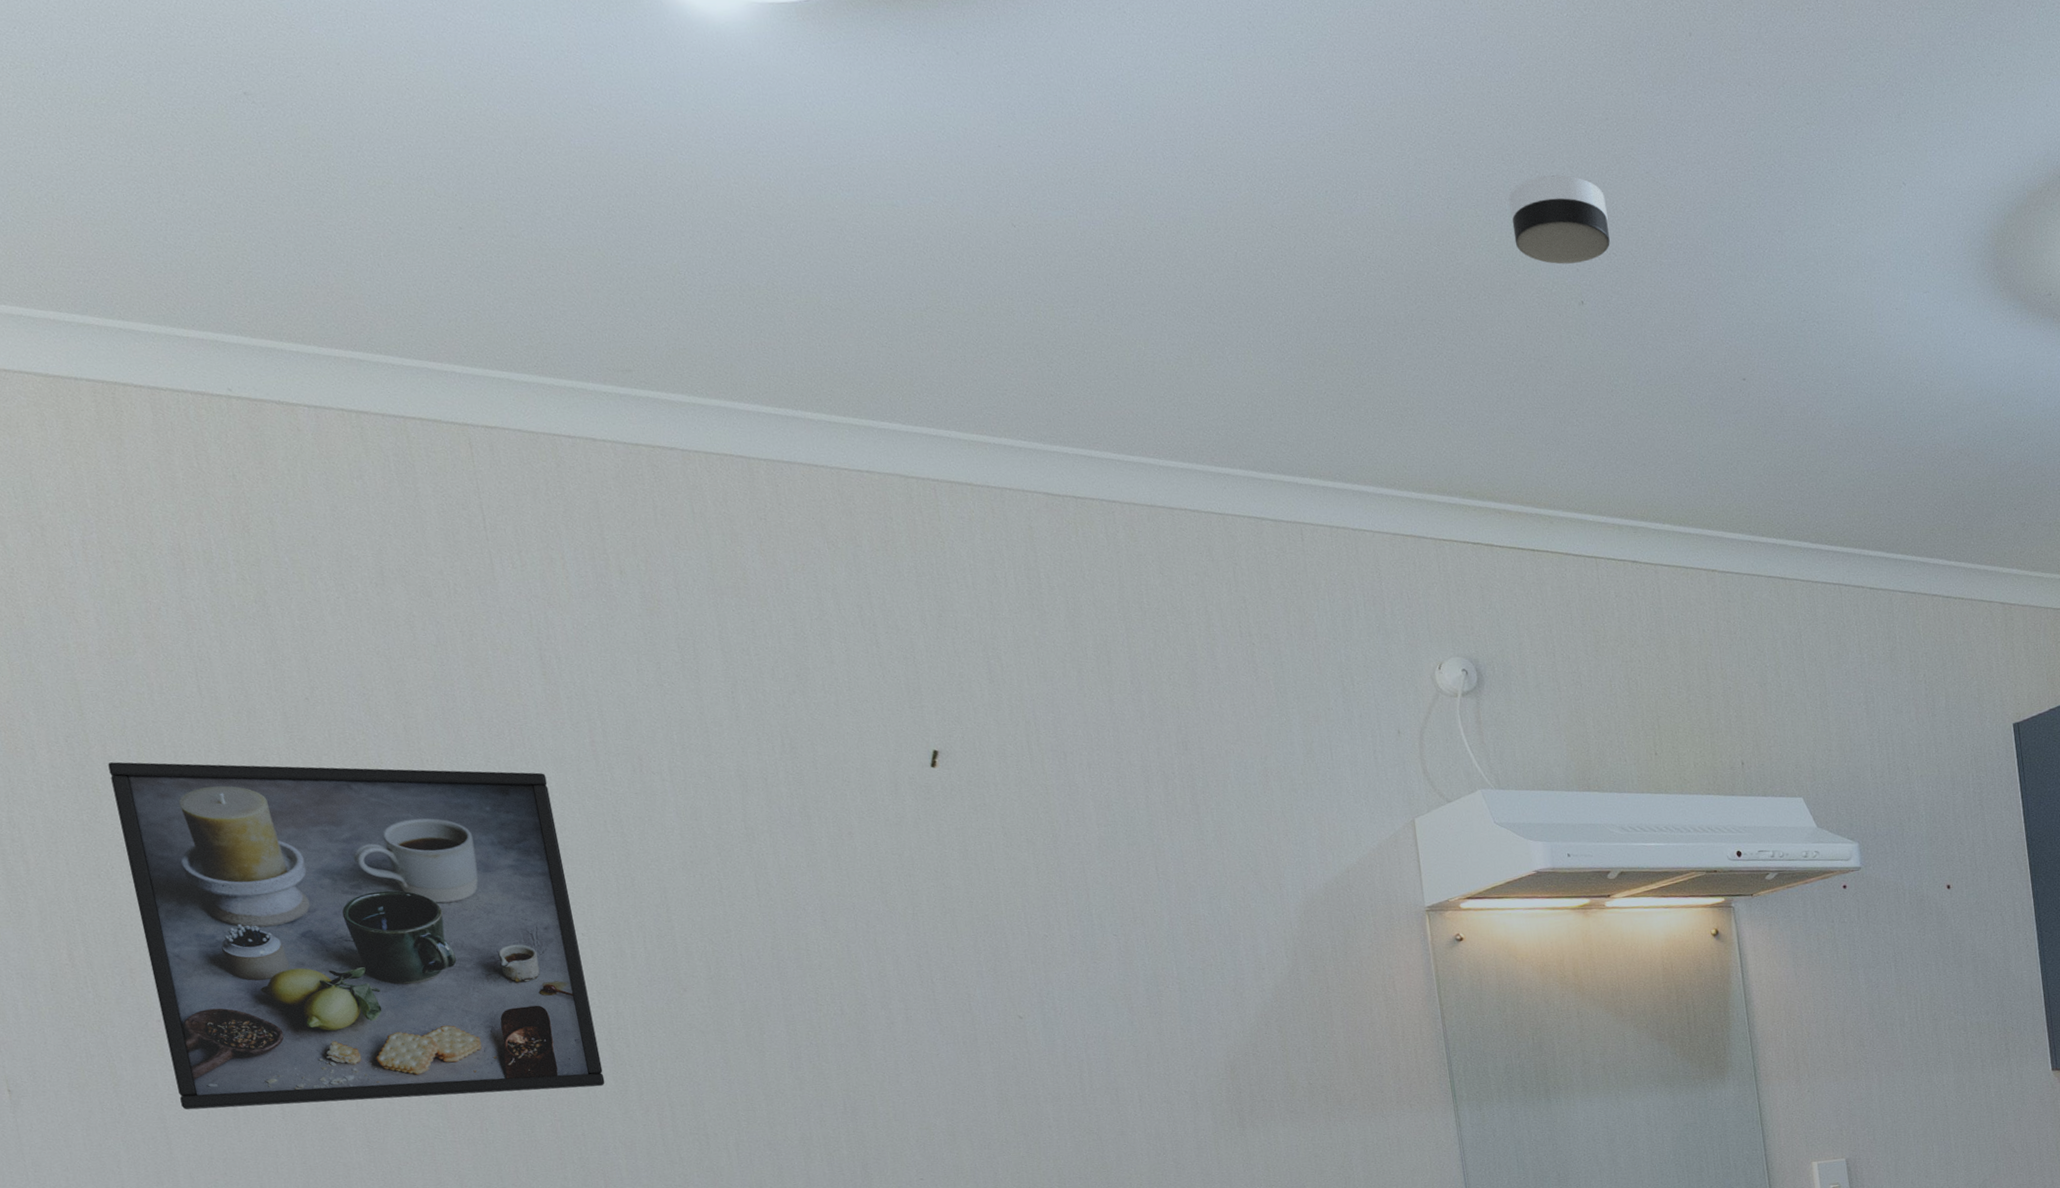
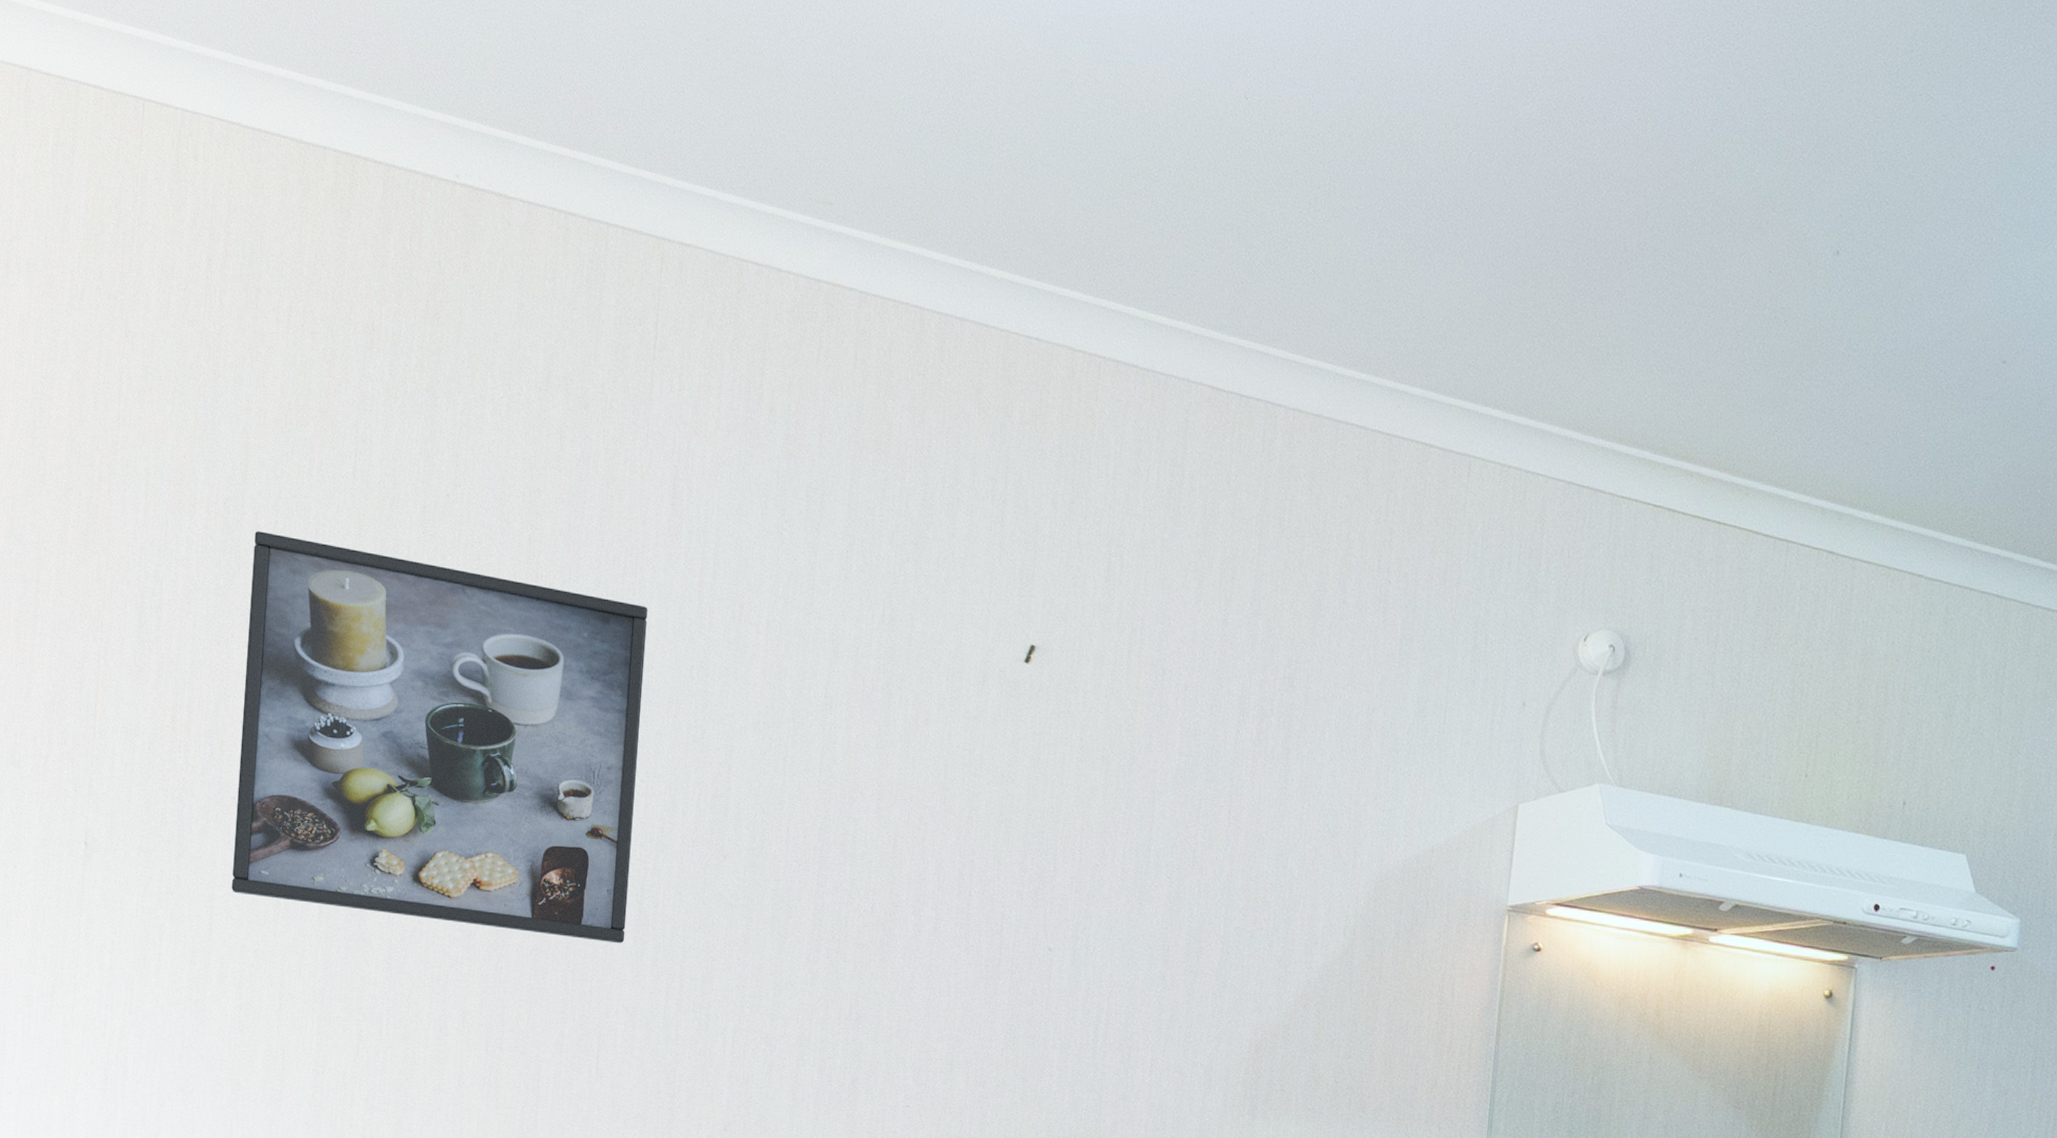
smoke detector: present [1508,175,1610,265] -> none [1777,107,1890,208]

